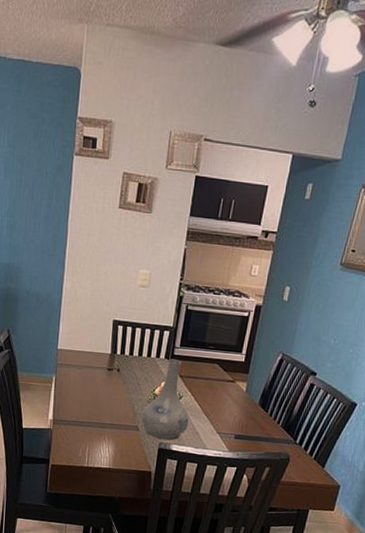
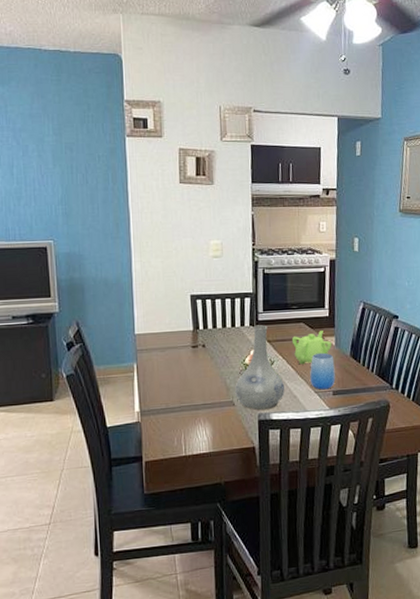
teapot: none [203,375,243,404] -> present [291,331,332,365]
cup: none [214,395,242,433] -> present [310,352,335,390]

